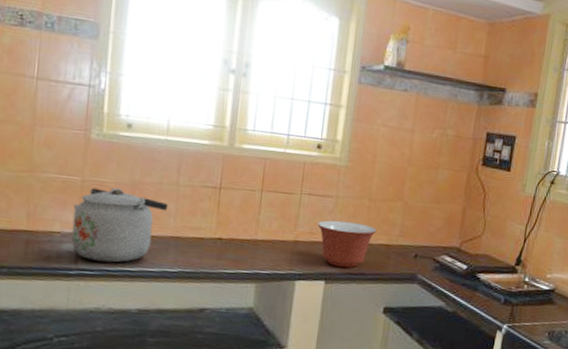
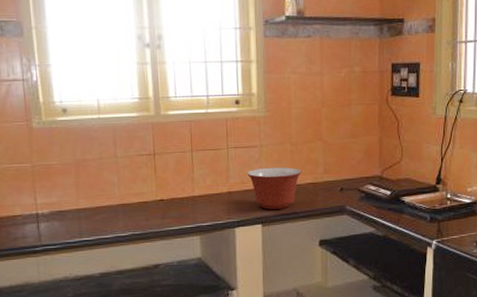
kettle: present [71,187,168,263] -> none [29,168,111,236]

